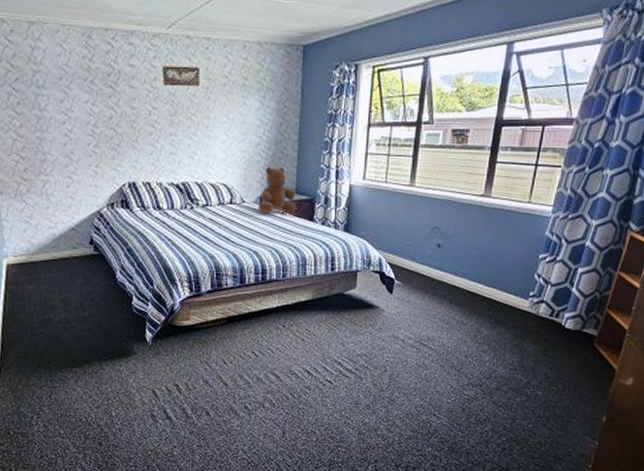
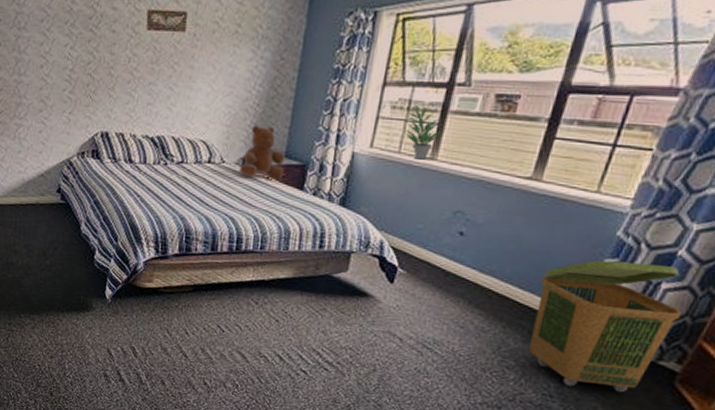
potted plant: none [388,142,415,187] -> present [404,105,440,160]
laundry basket: none [497,255,593,359] -> present [529,260,682,393]

